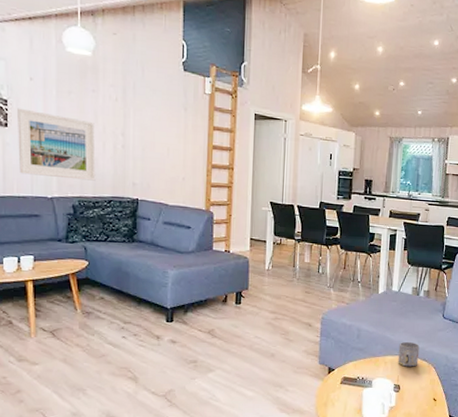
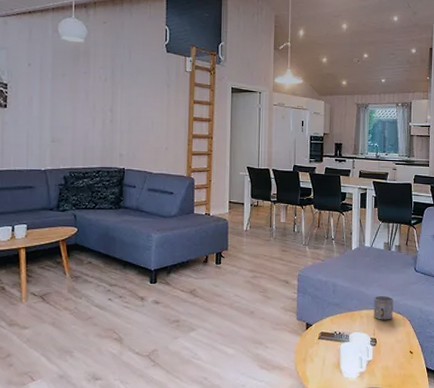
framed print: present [17,108,96,181] -> none [15,91,86,153]

